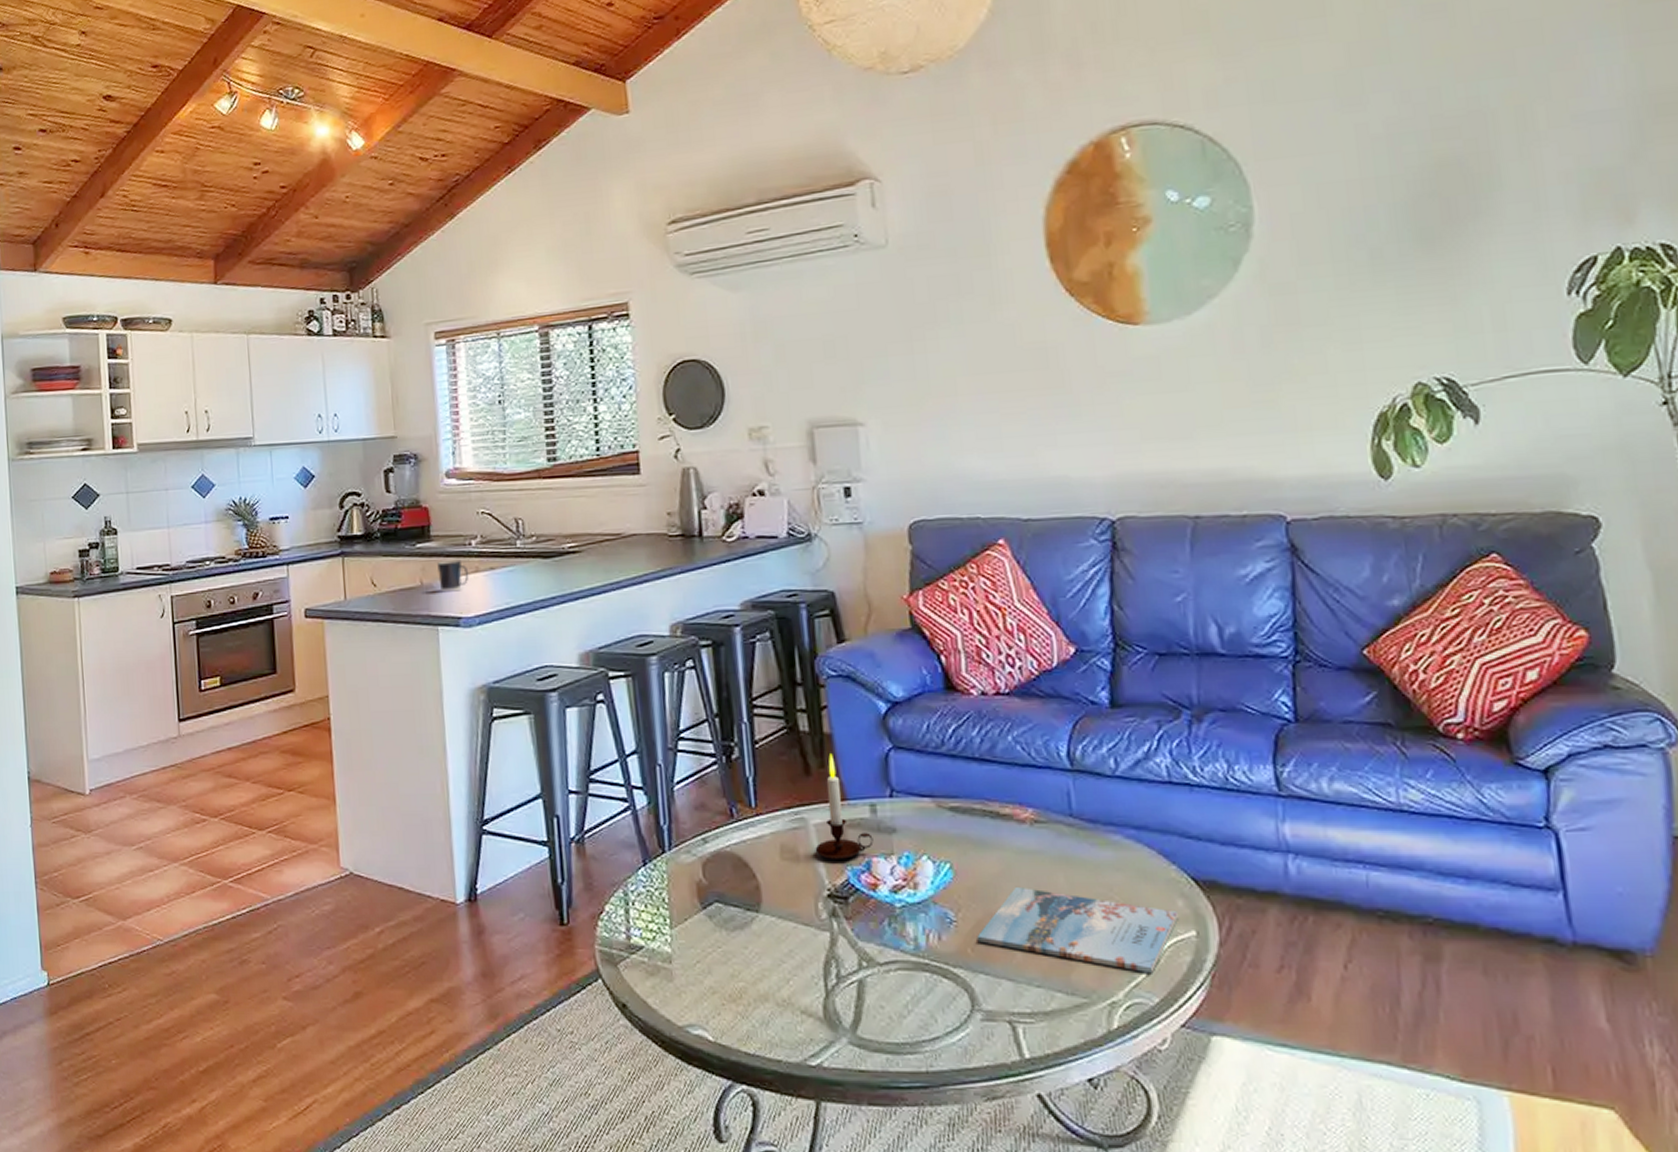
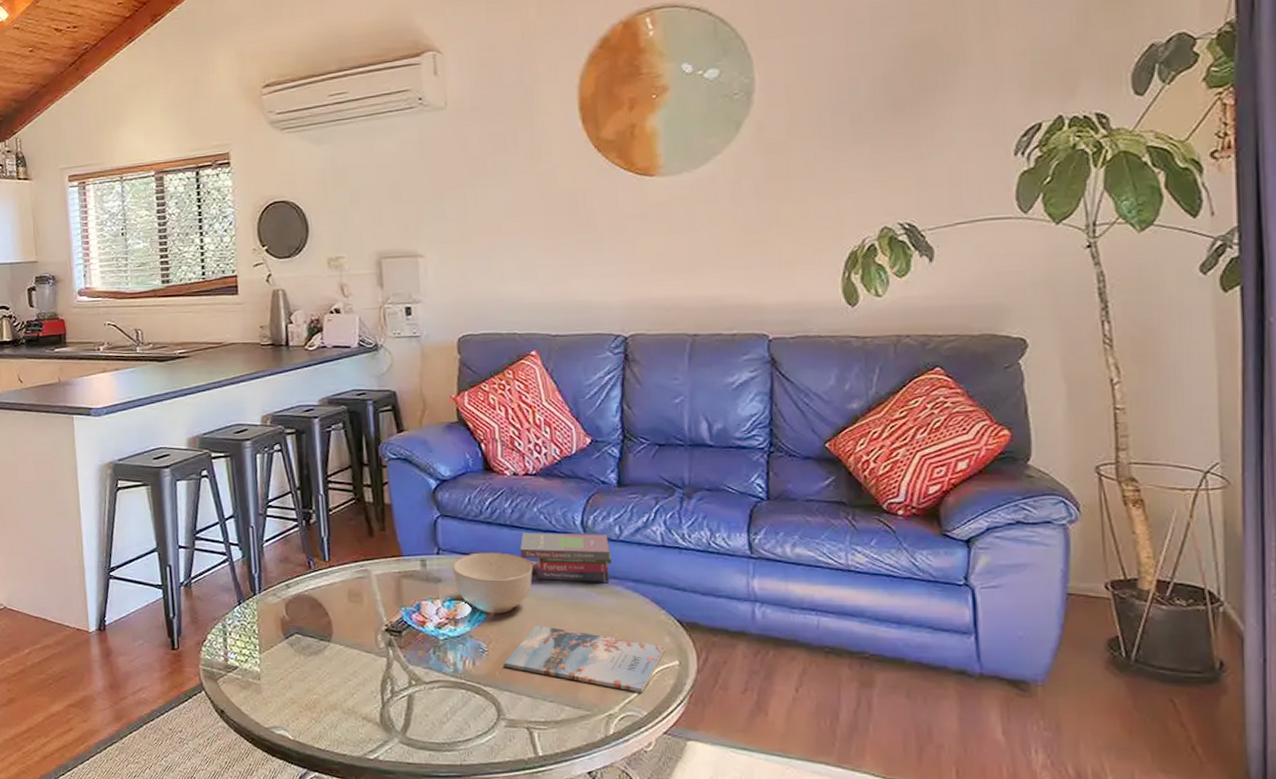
mug: present [437,560,469,592] -> none [72,362,98,388]
candle: present [815,754,874,860] -> none [376,520,423,603]
bowl: none [908,793,1010,873] -> present [451,552,533,614]
books: none [992,767,1107,830] -> present [520,533,611,582]

